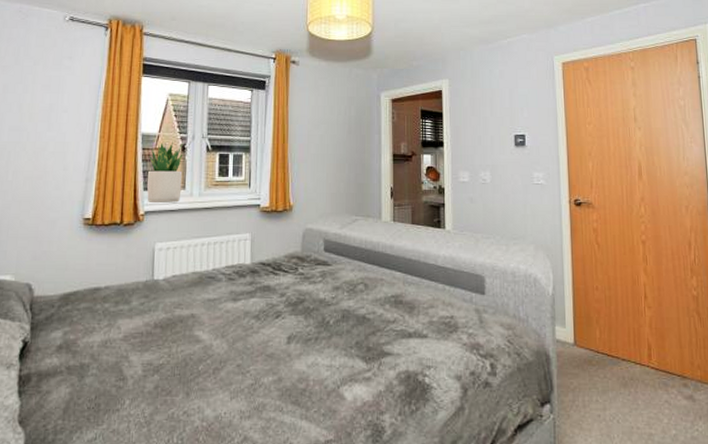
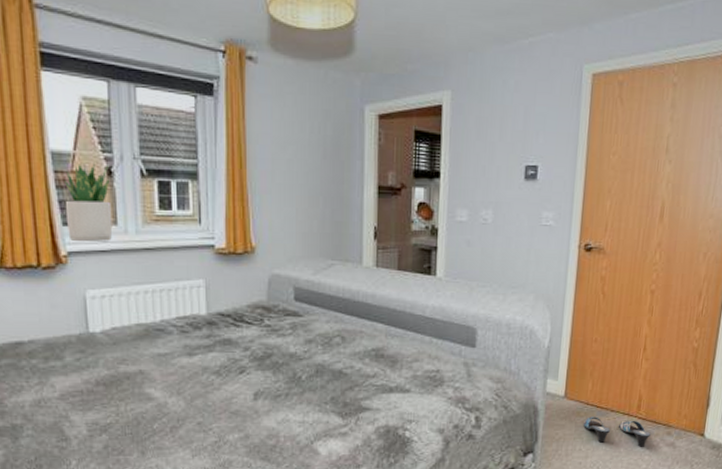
slippers: none [597,365,667,399] -> present [584,417,651,447]

